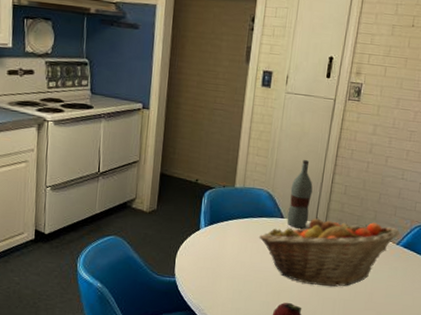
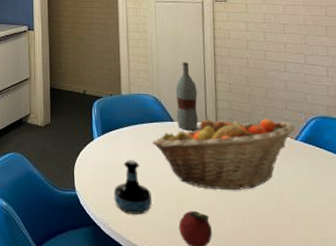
tequila bottle: none [212,251,250,303] -> present [114,159,152,214]

